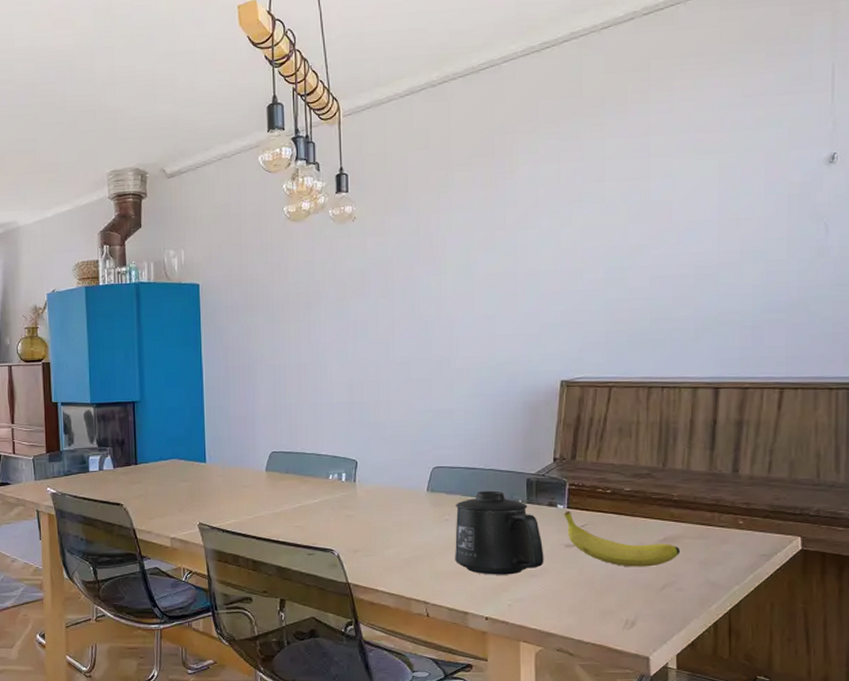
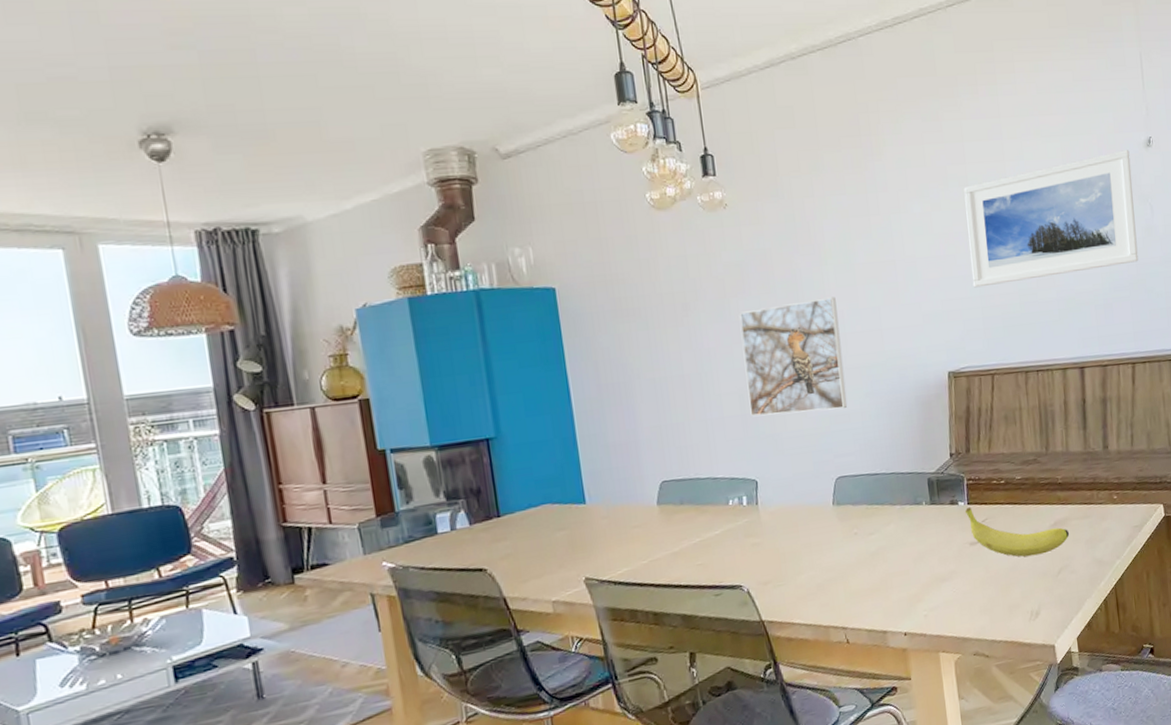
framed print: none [356,303,452,406] -> present [738,296,848,417]
mug: present [455,490,544,575] -> none [863,495,953,587]
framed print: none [598,167,805,302] -> present [964,150,1139,288]

